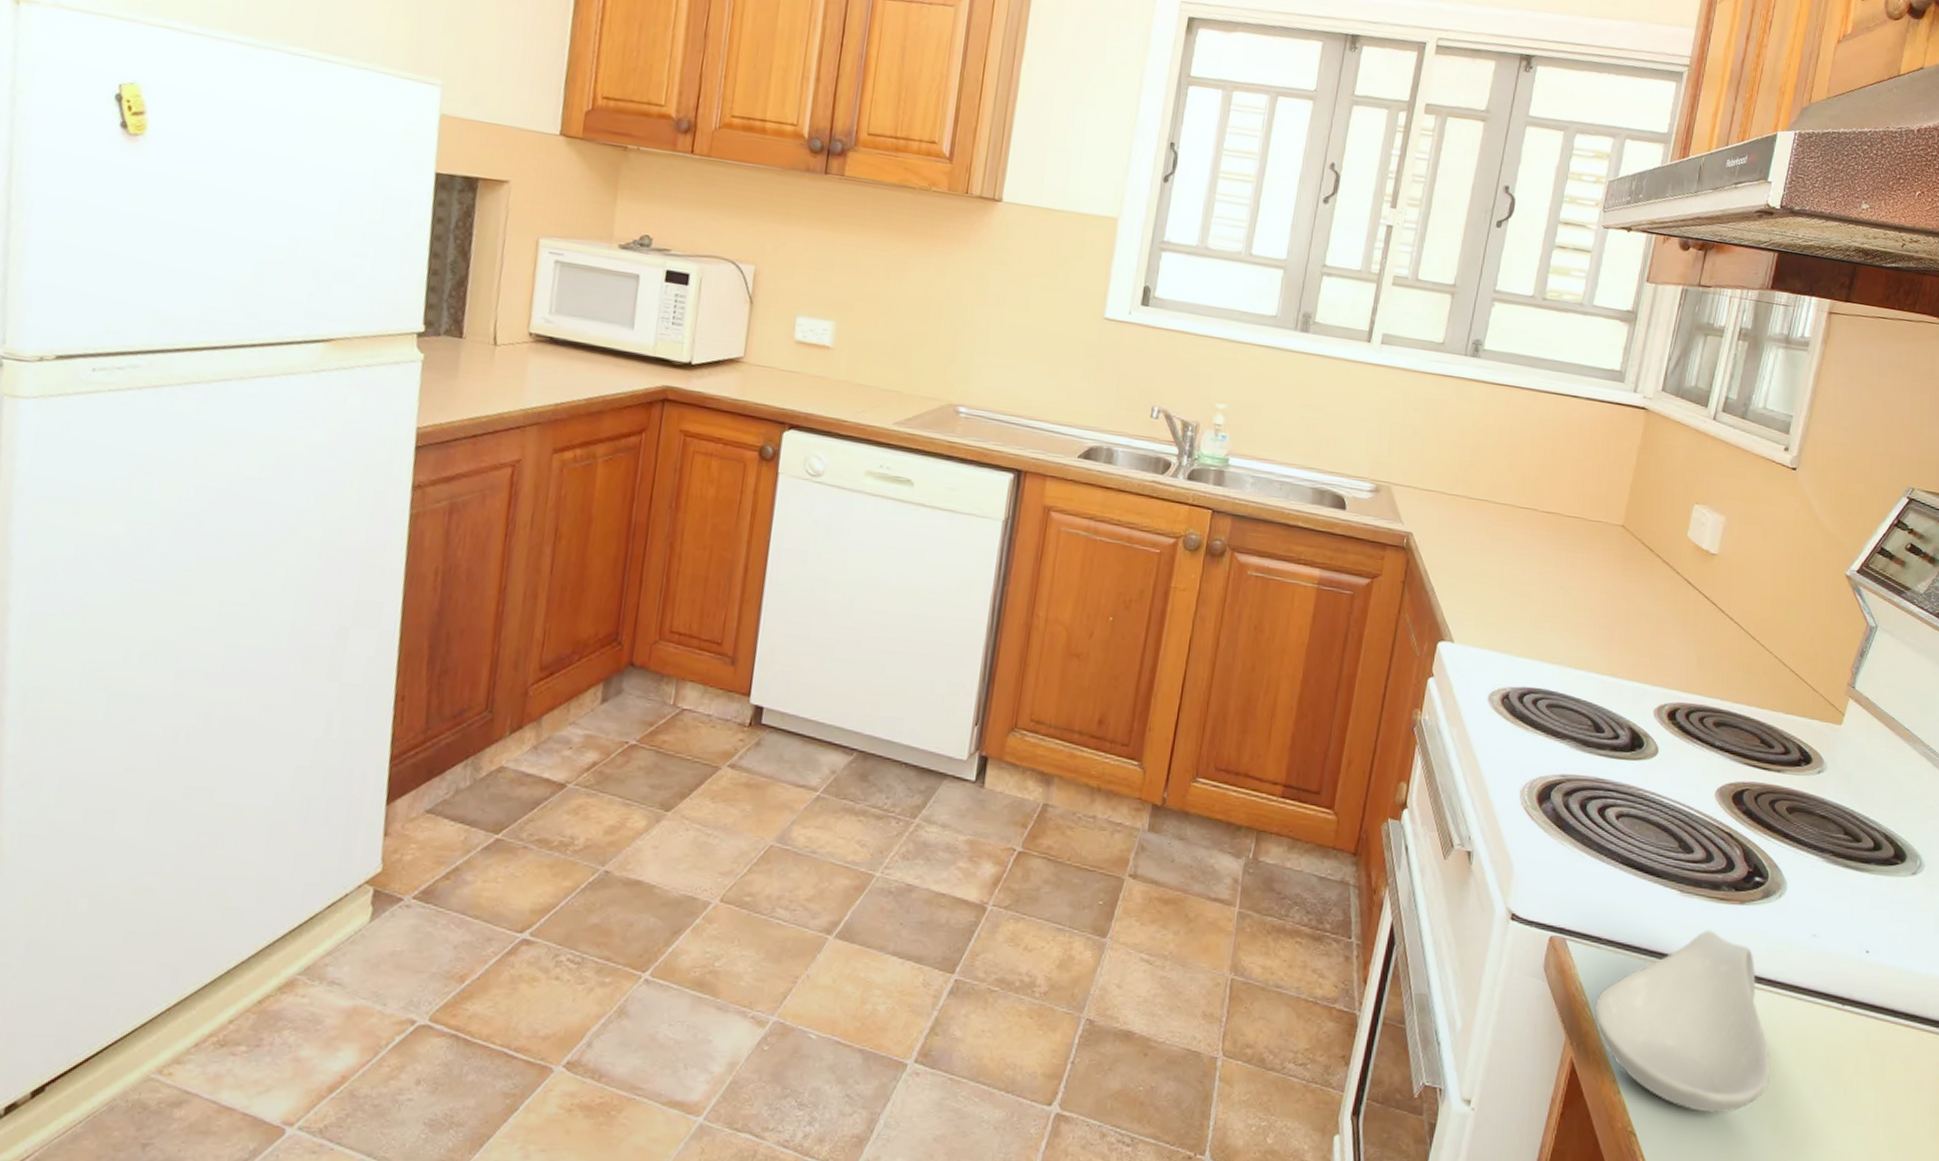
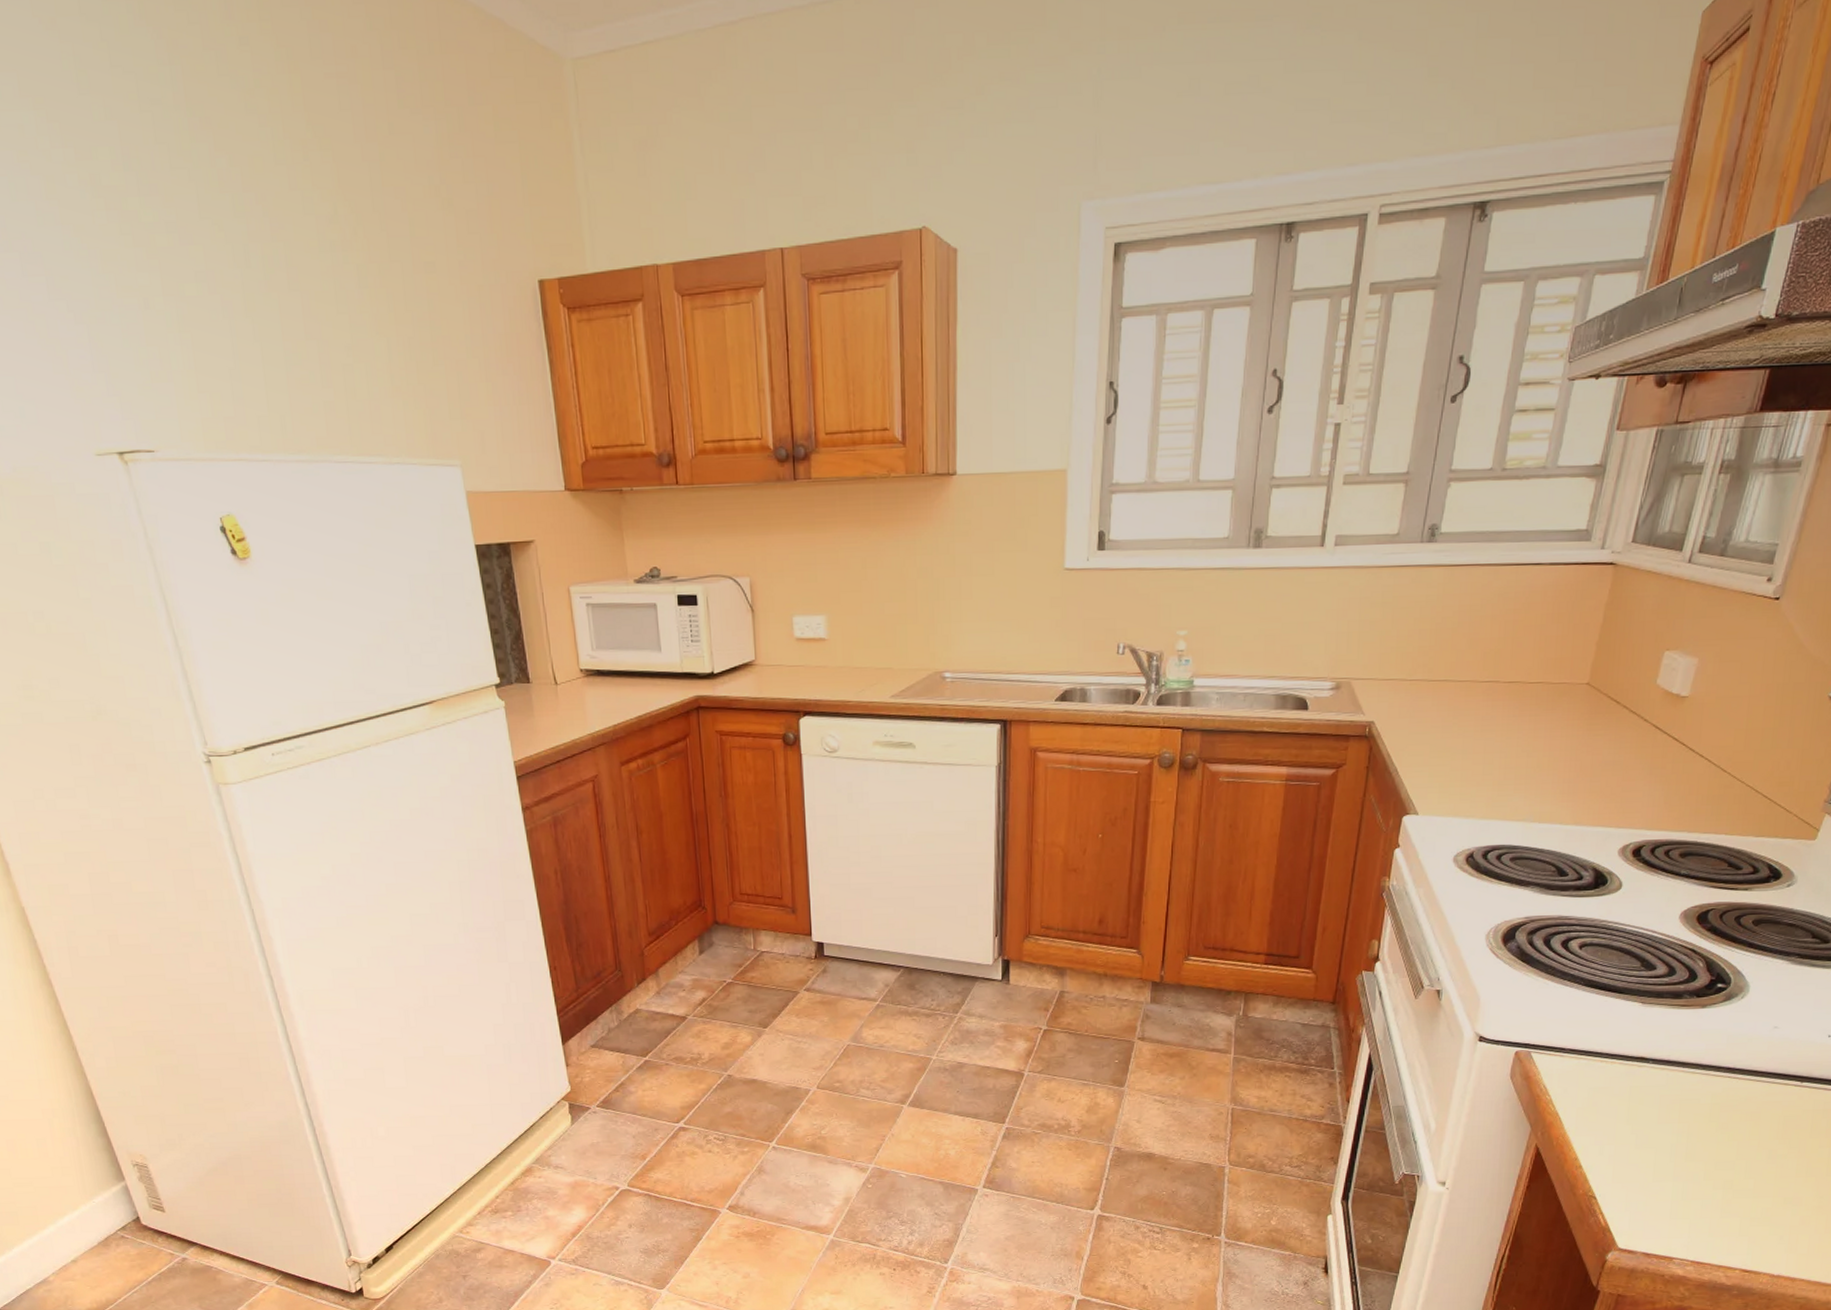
spoon rest: present [1594,930,1771,1114] -> none [1557,1032,1727,1177]

